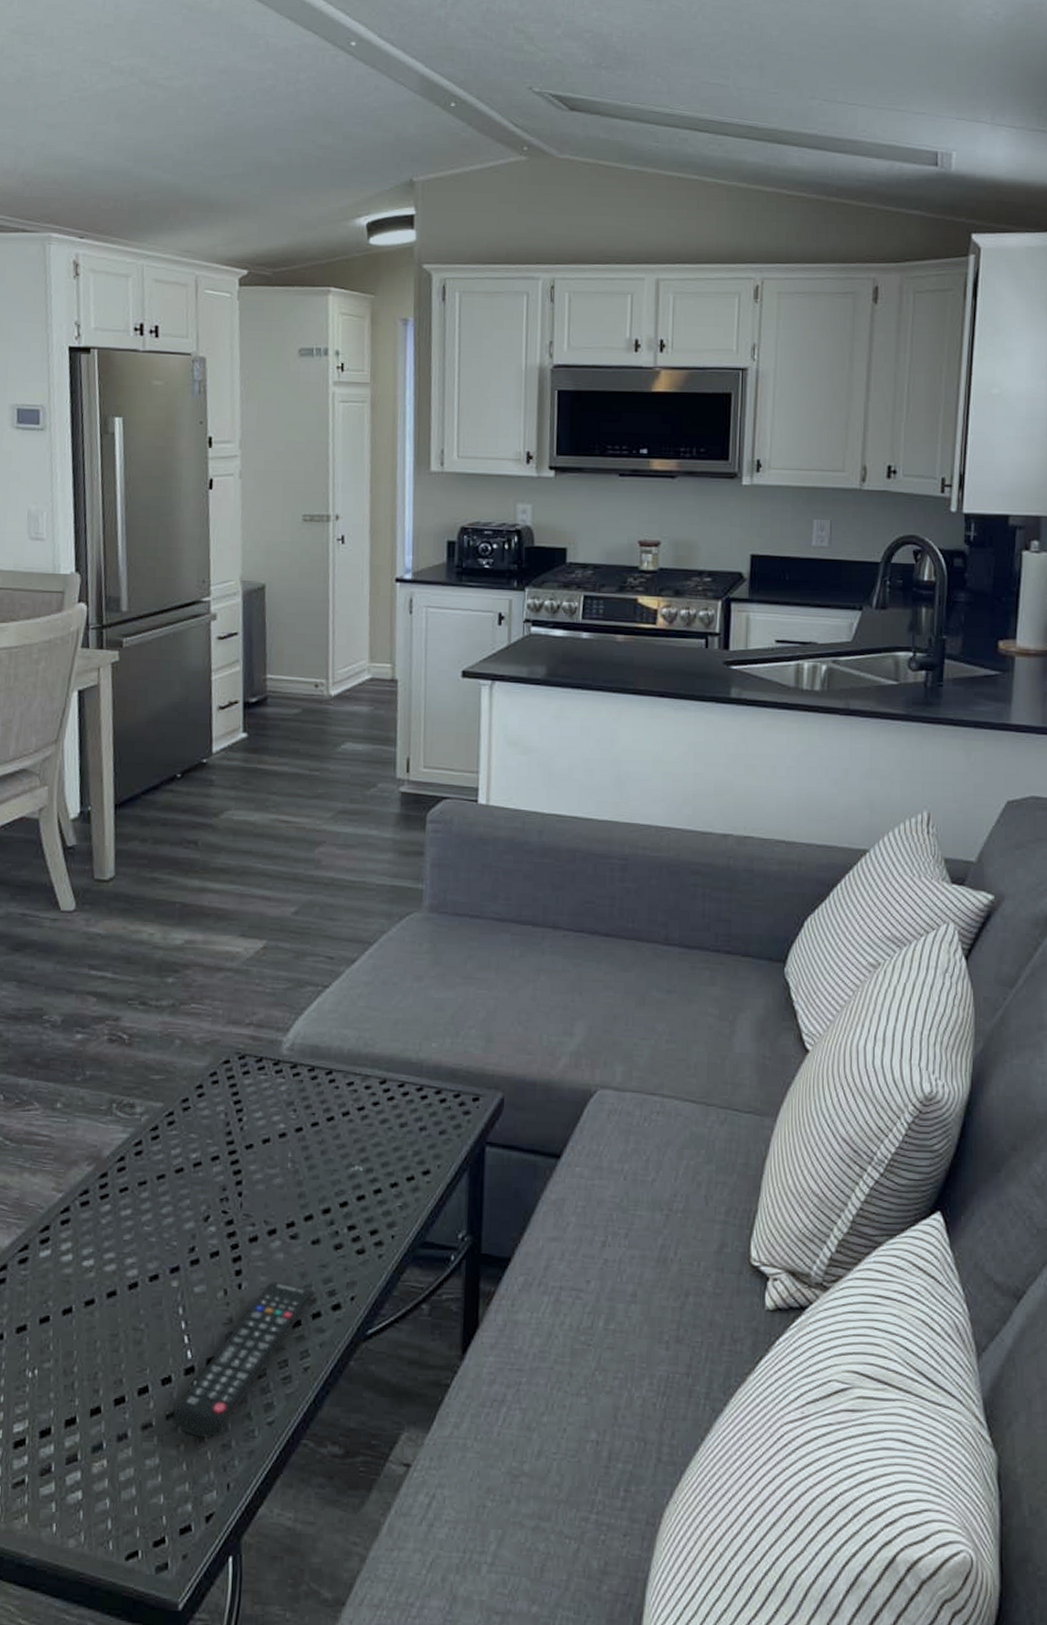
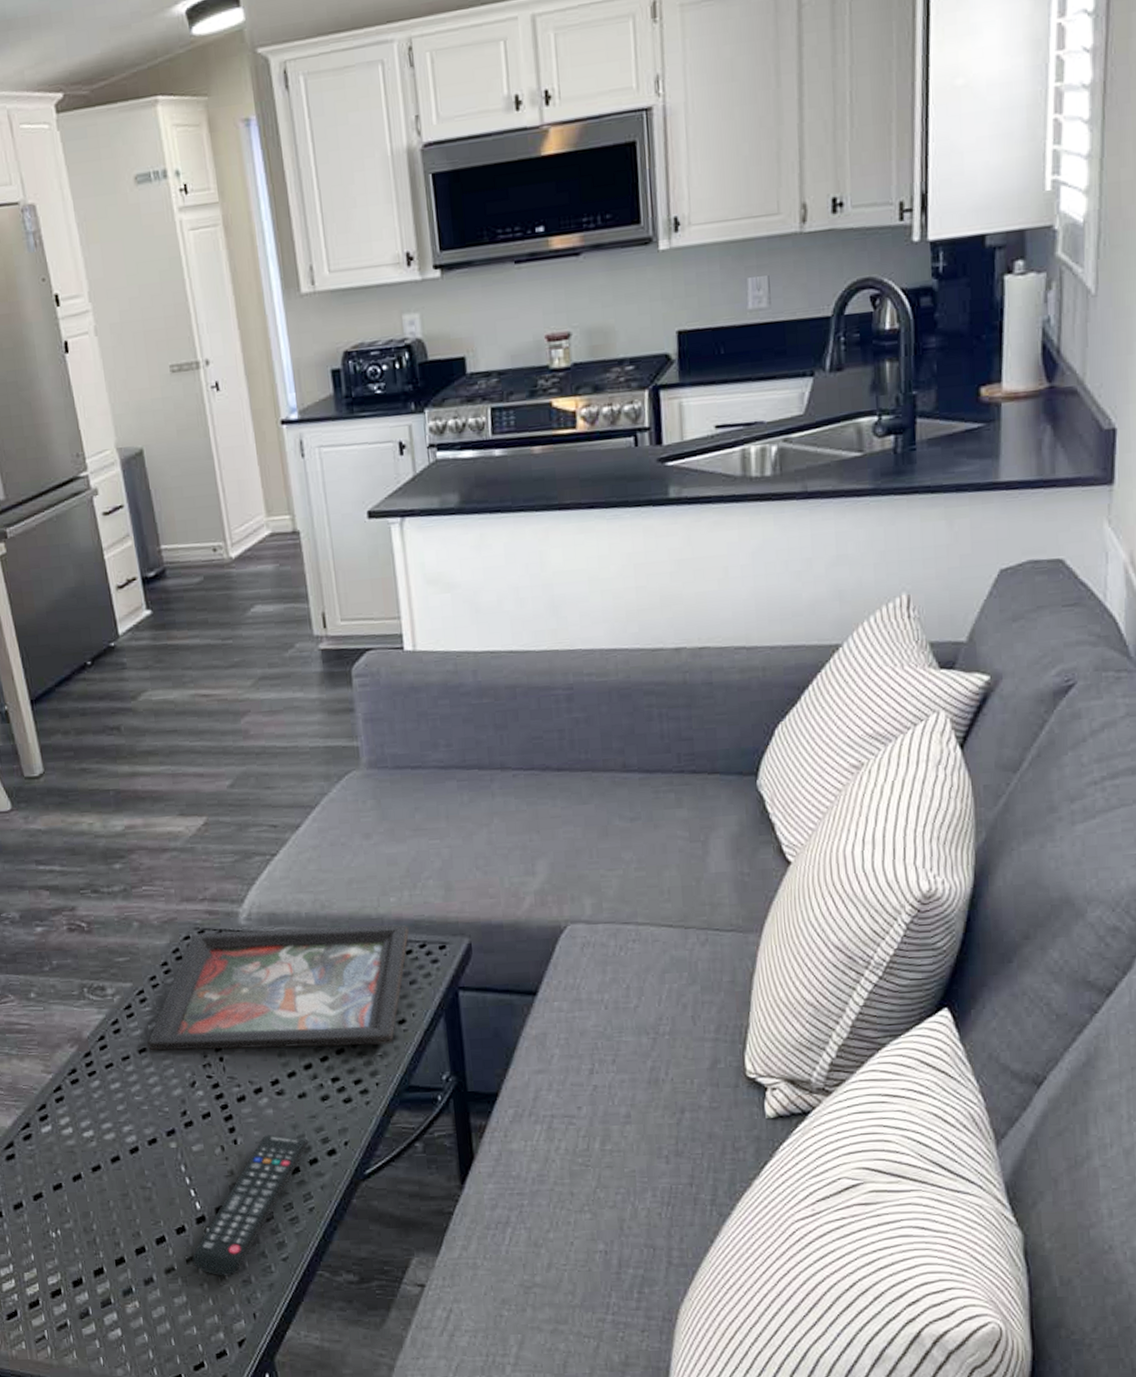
decorative tray: none [167,1058,445,1195] -> present [147,924,409,1051]

